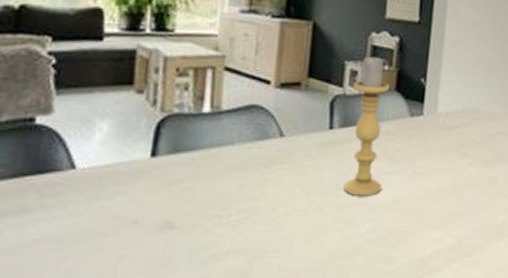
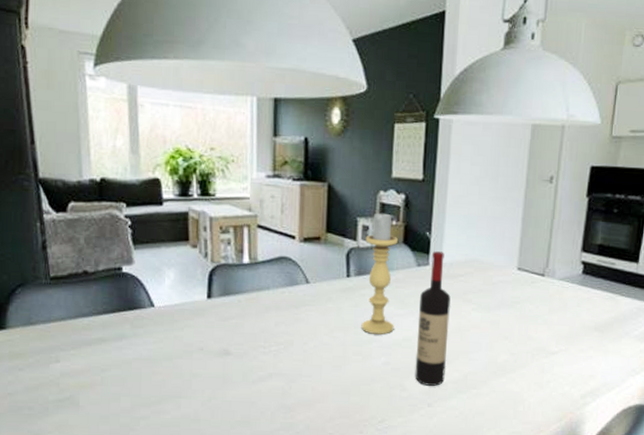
wine bottle: none [403,100,446,255] -> present [415,251,451,386]

